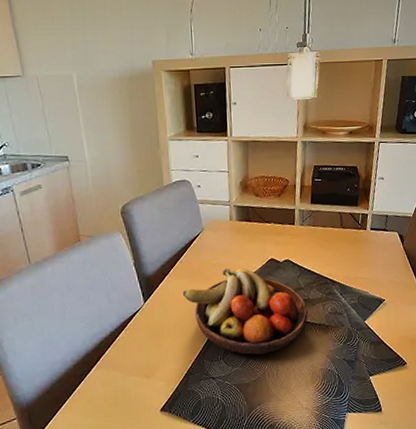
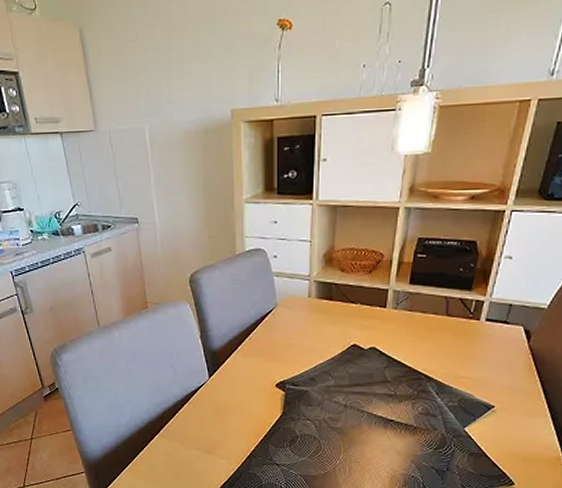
fruit bowl: present [182,268,308,355] -> none [249,350,393,449]

